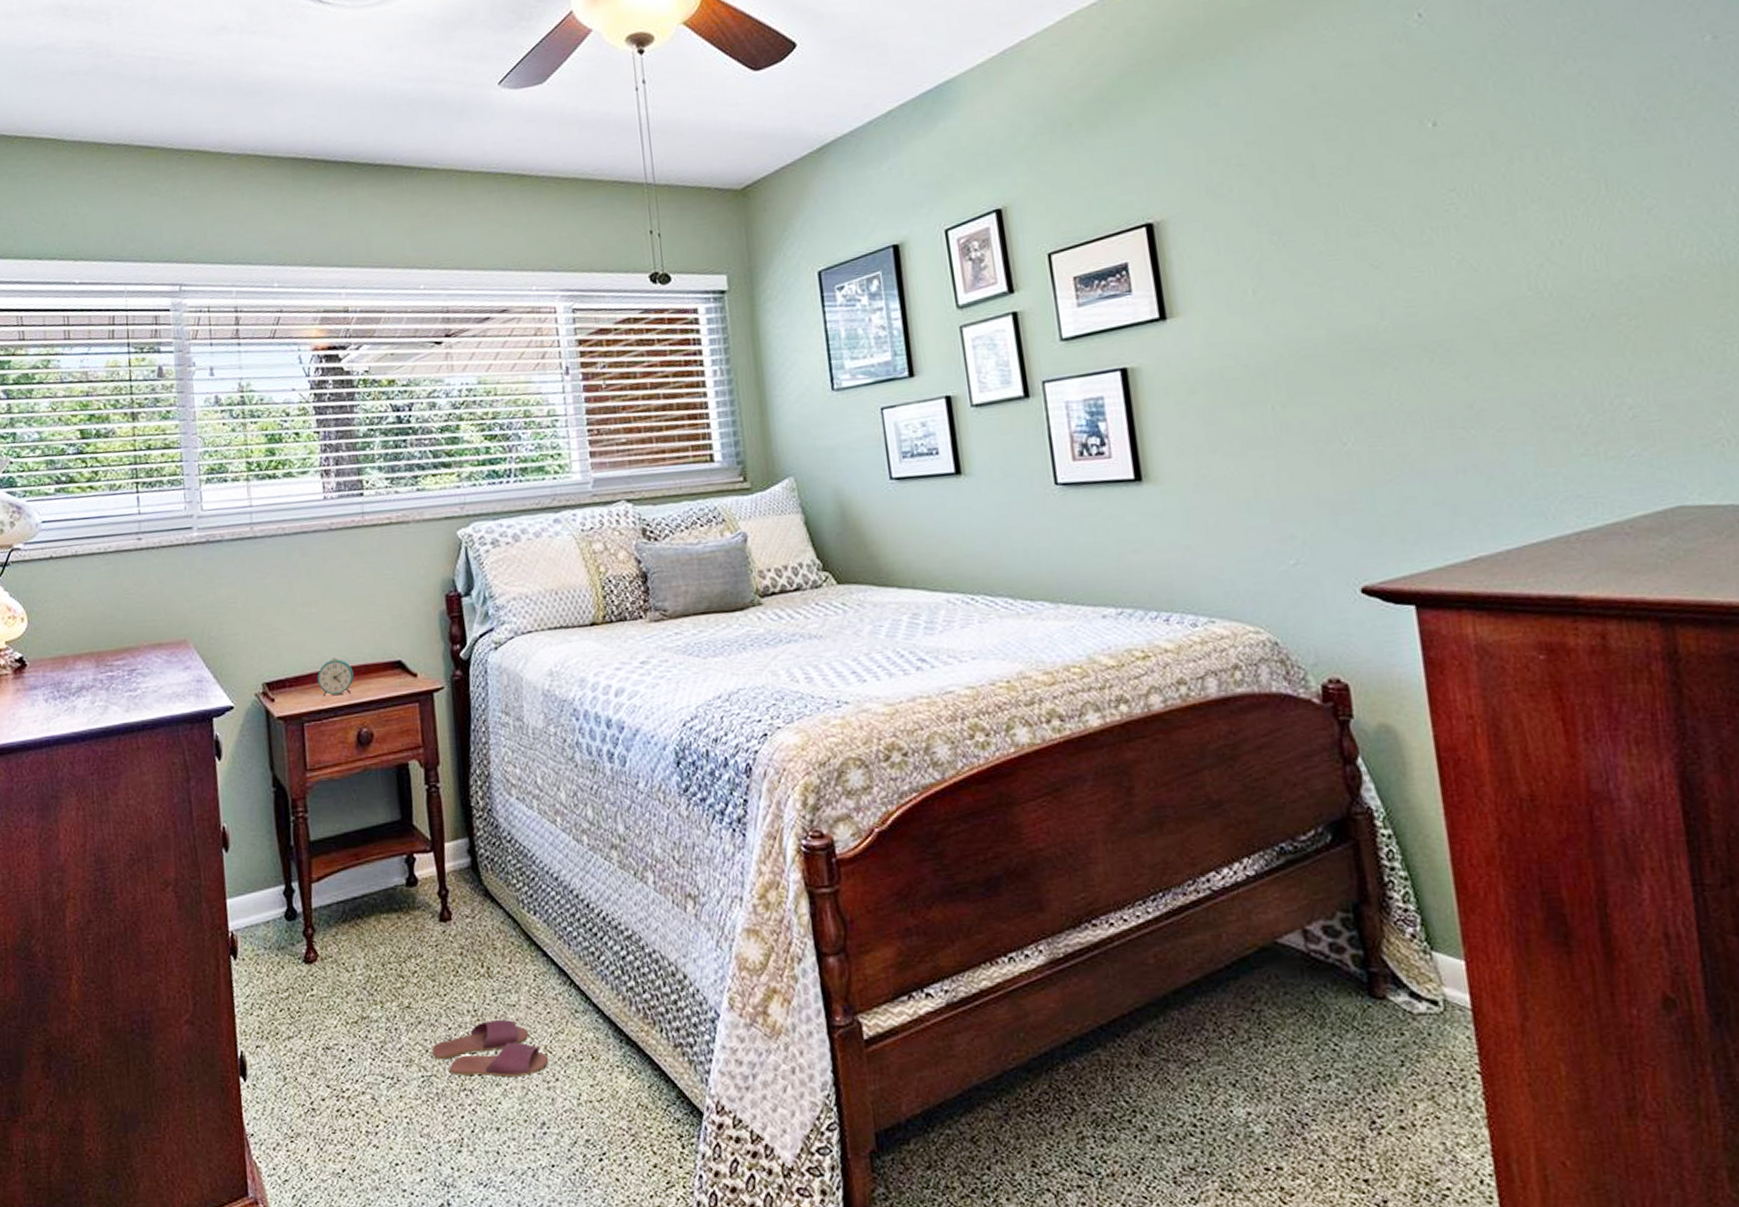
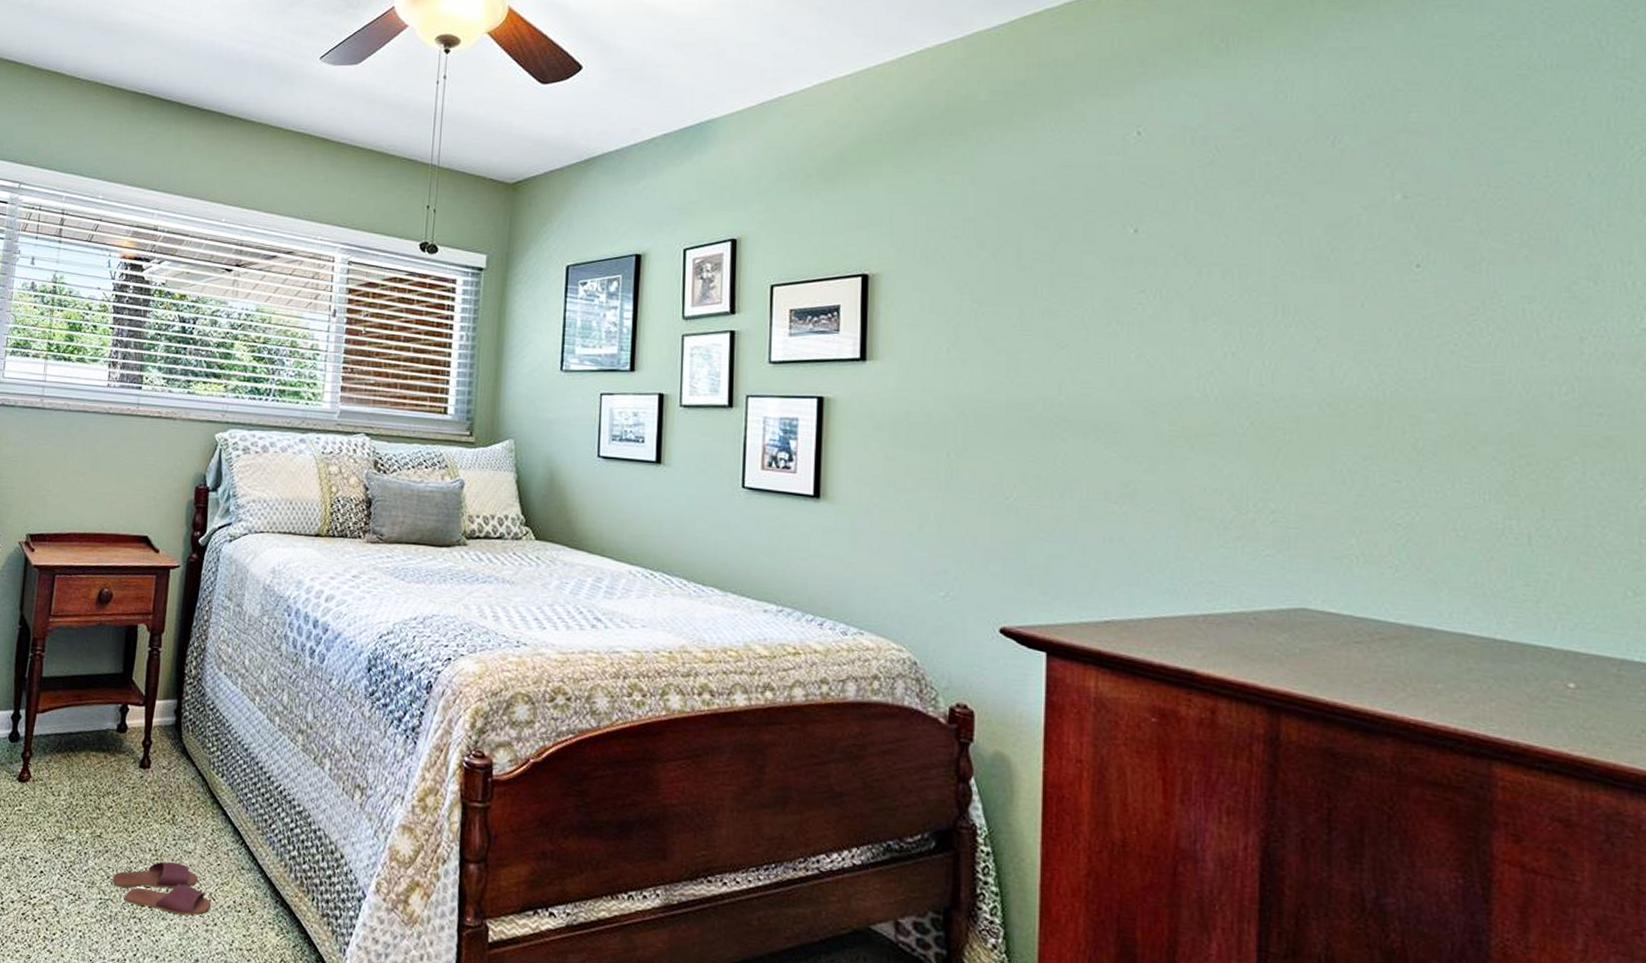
alarm clock: present [317,657,354,697] -> none [74,523,106,556]

